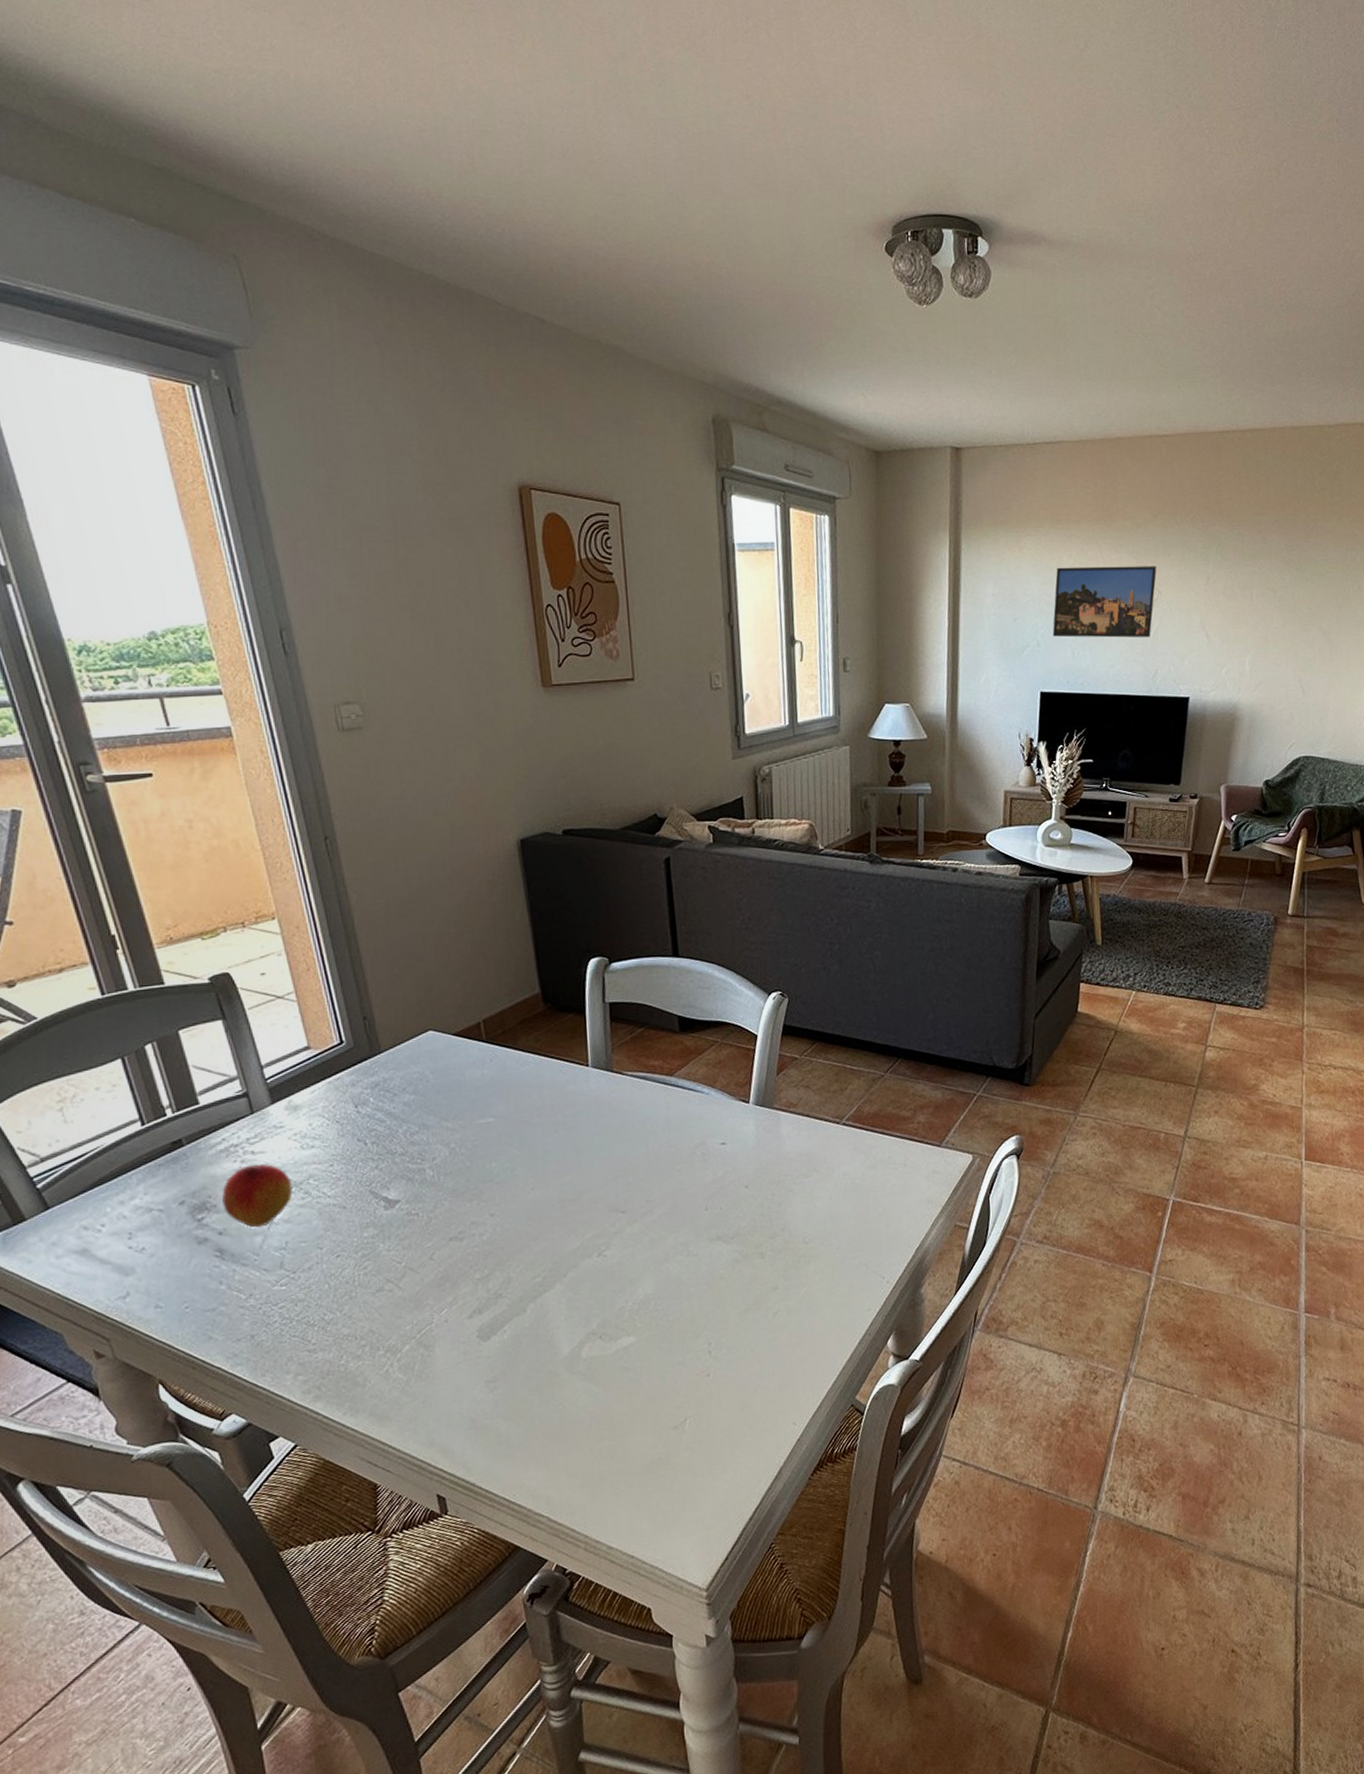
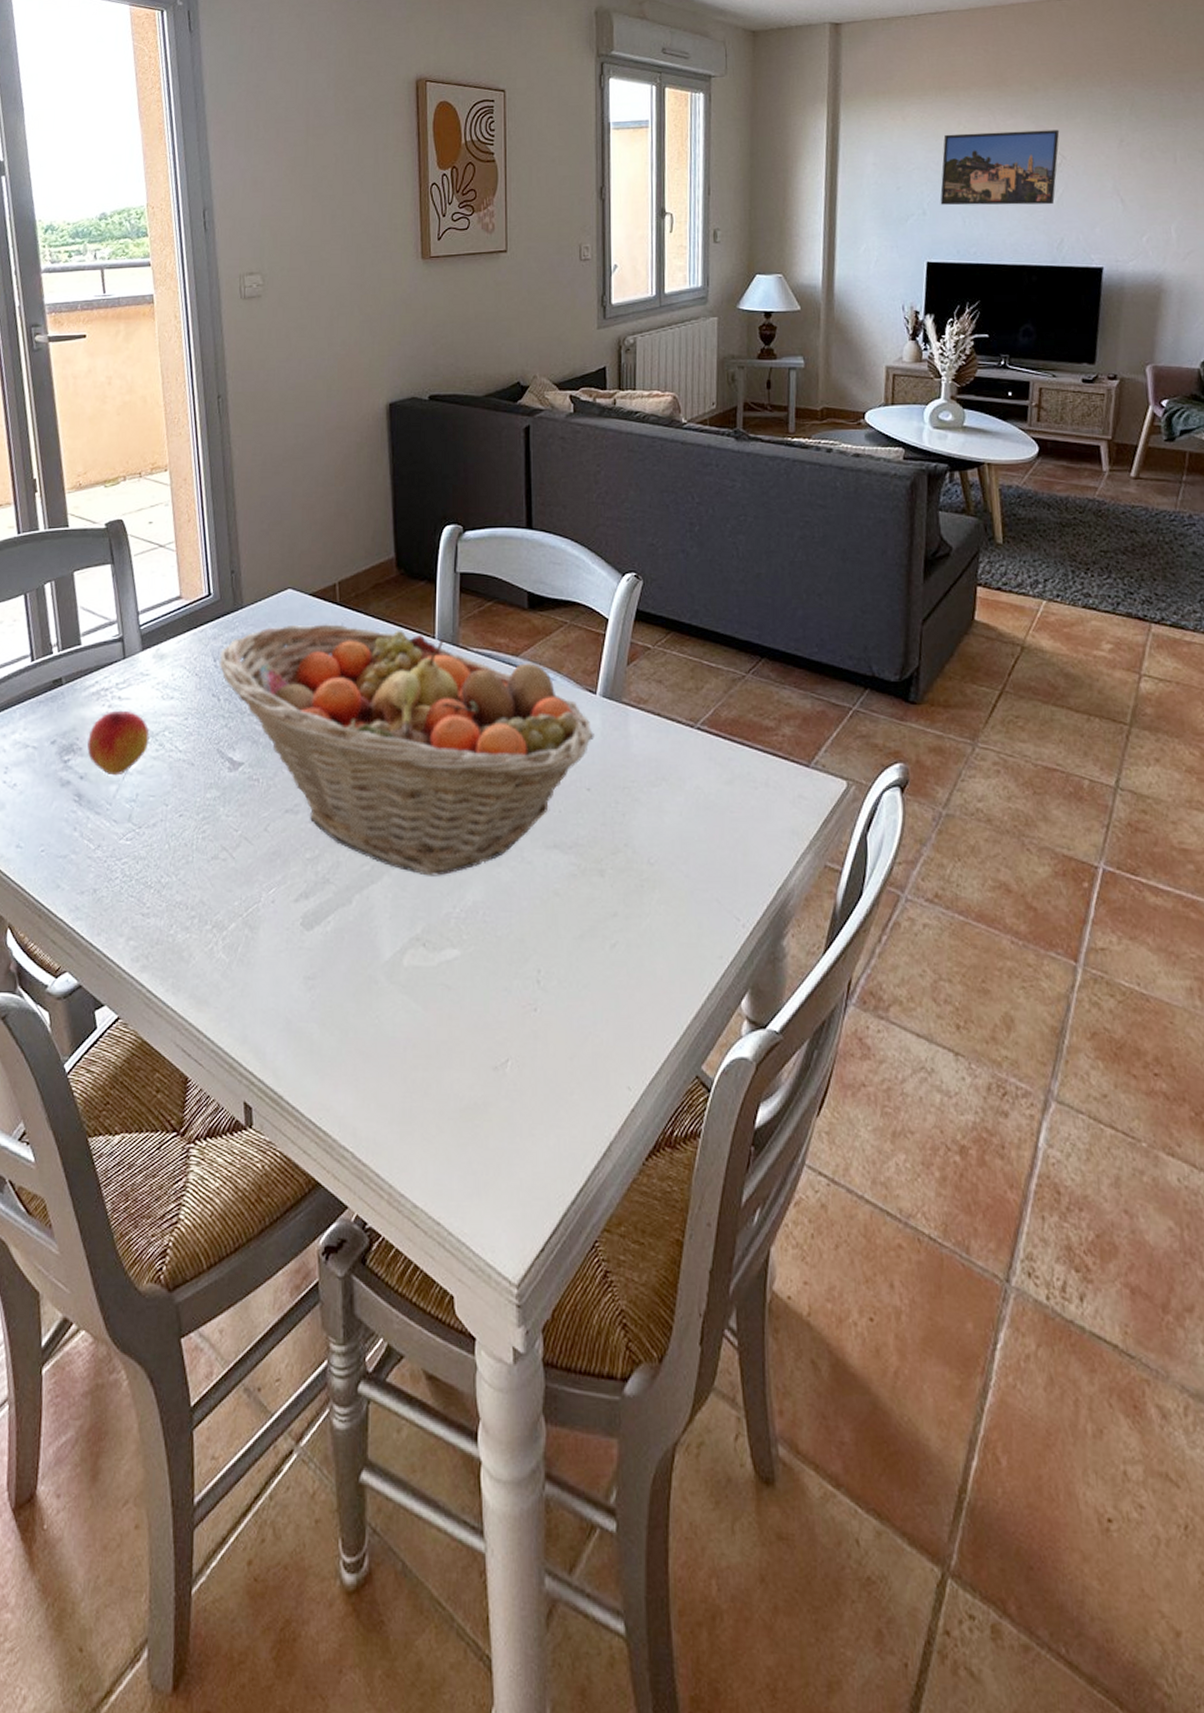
fruit basket: none [361,1061,750,1279] -> present [219,624,594,876]

